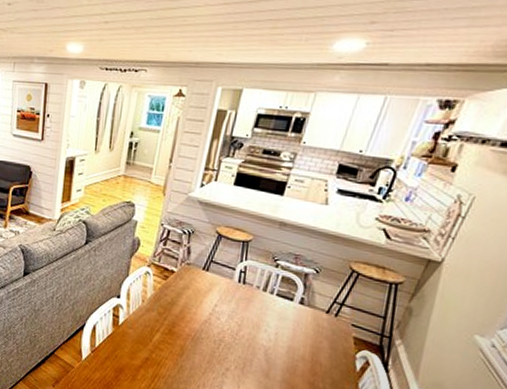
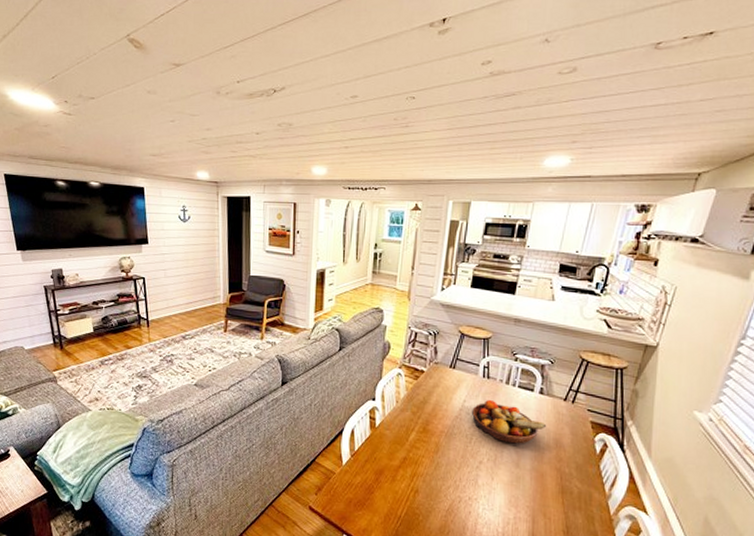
fruit bowl: none [222,305,304,354] -> present [472,399,547,444]

